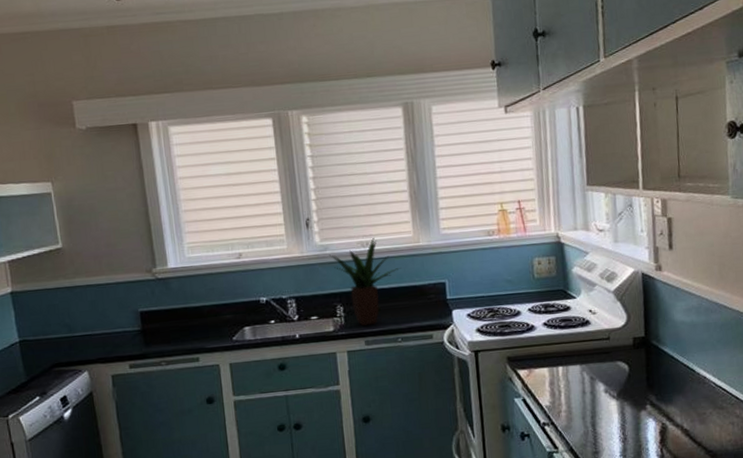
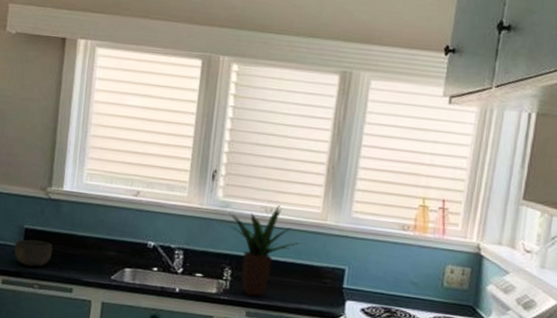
bowl: none [134,319,172,347] -> present [14,239,53,267]

